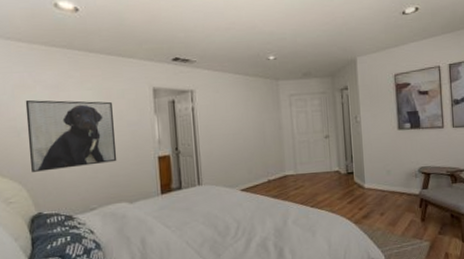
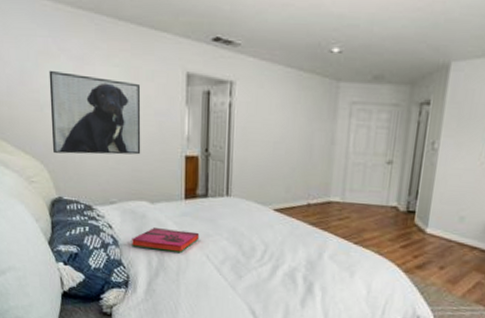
hardback book: none [113,222,178,247] -> present [130,228,200,253]

